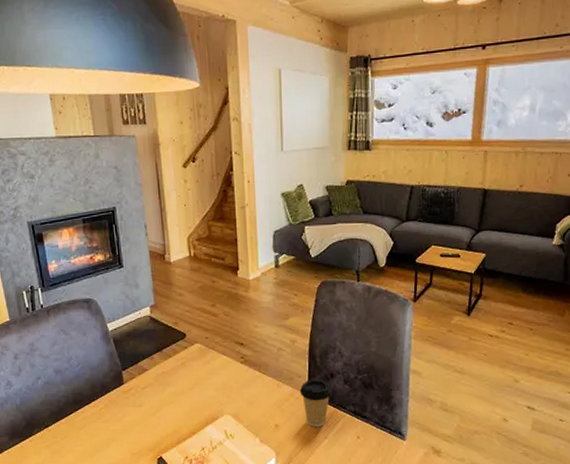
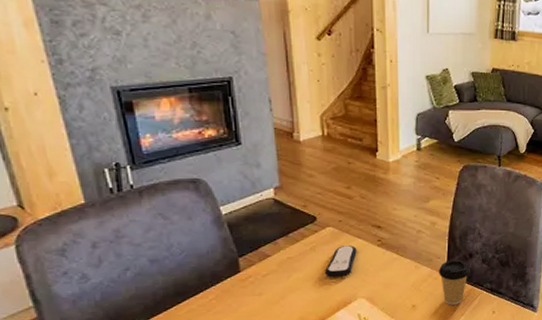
remote control: none [194,362,222,393] -> present [325,245,357,278]

